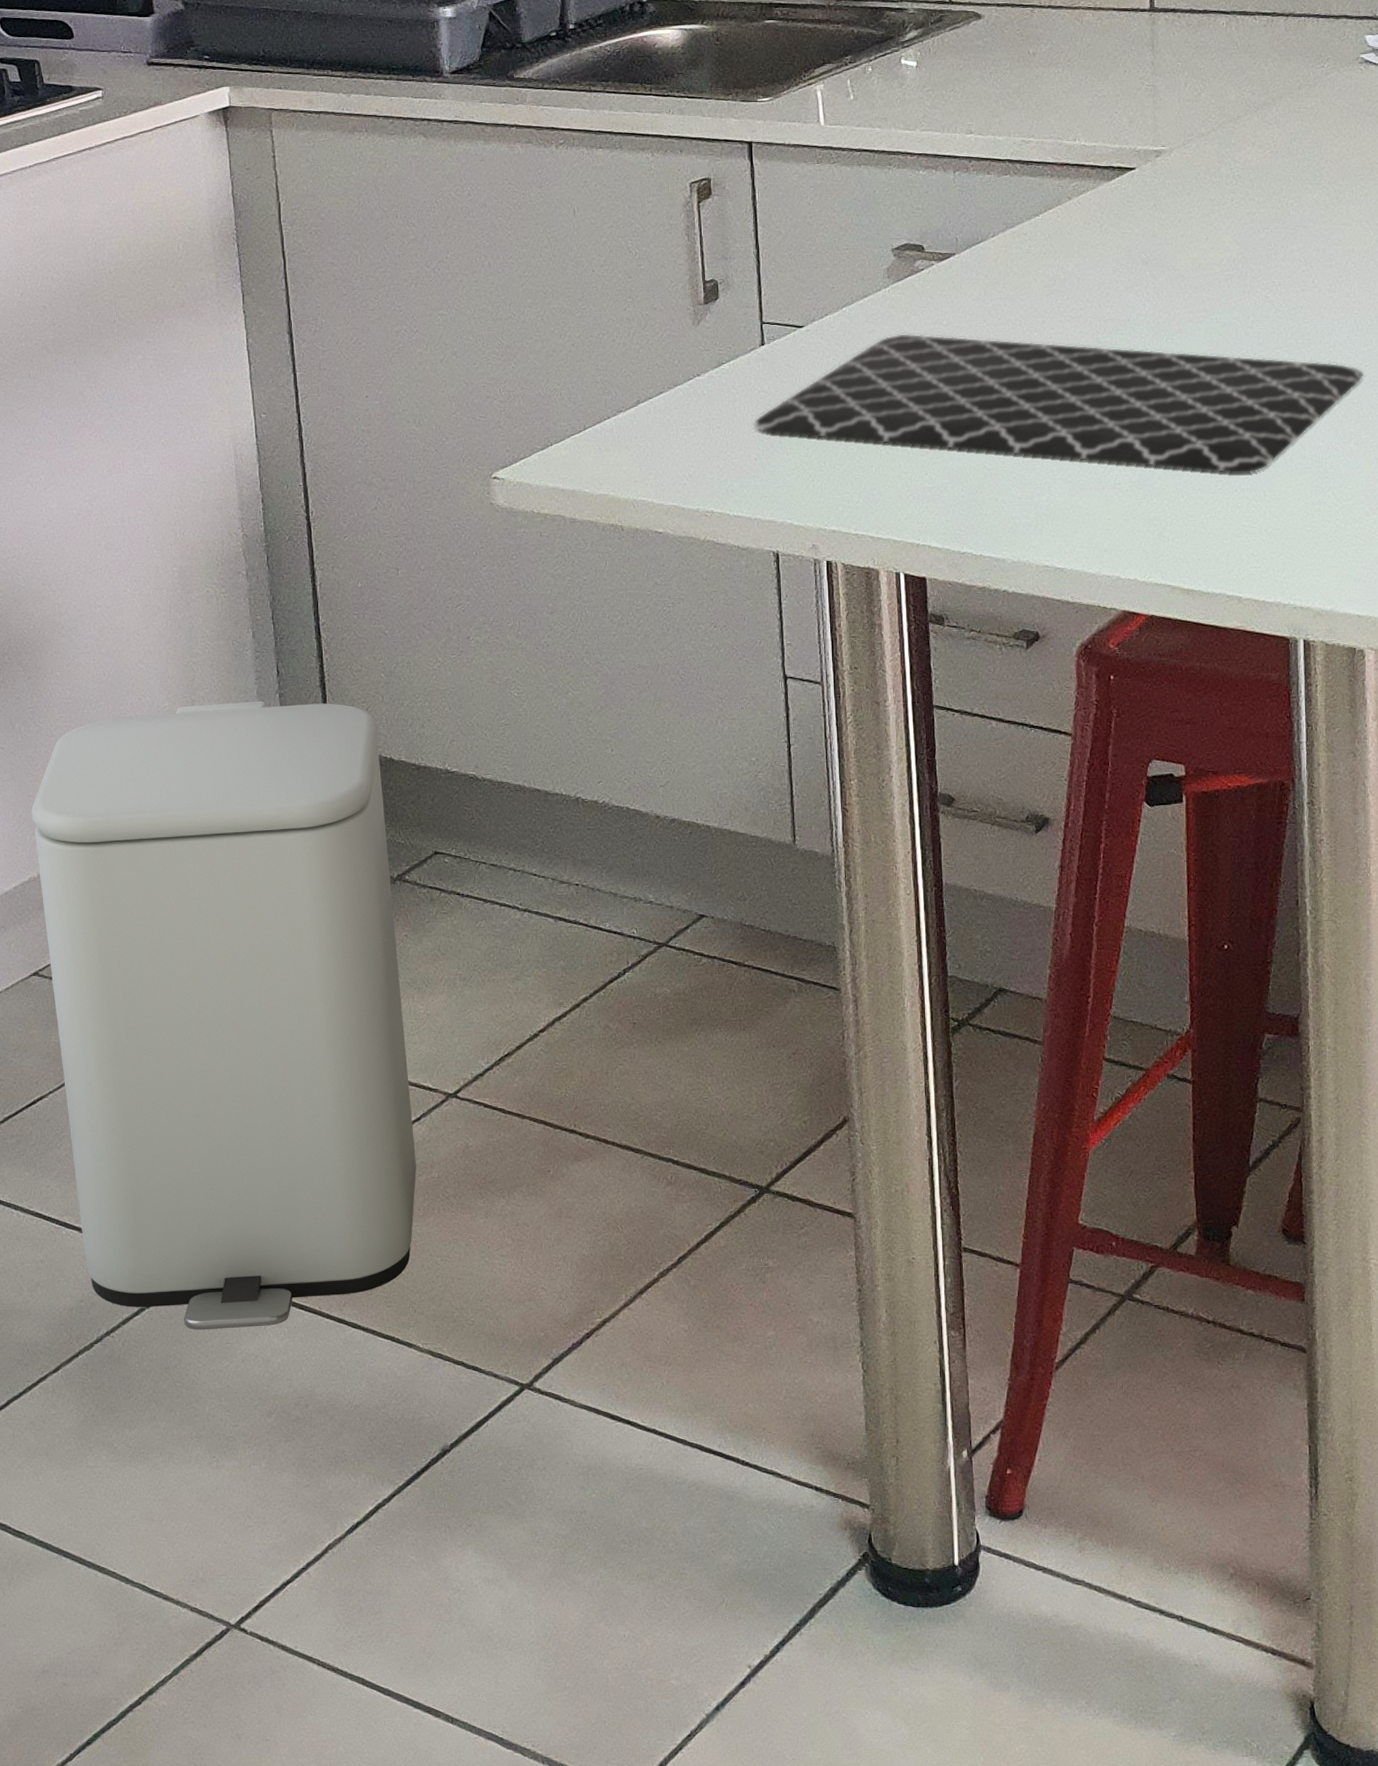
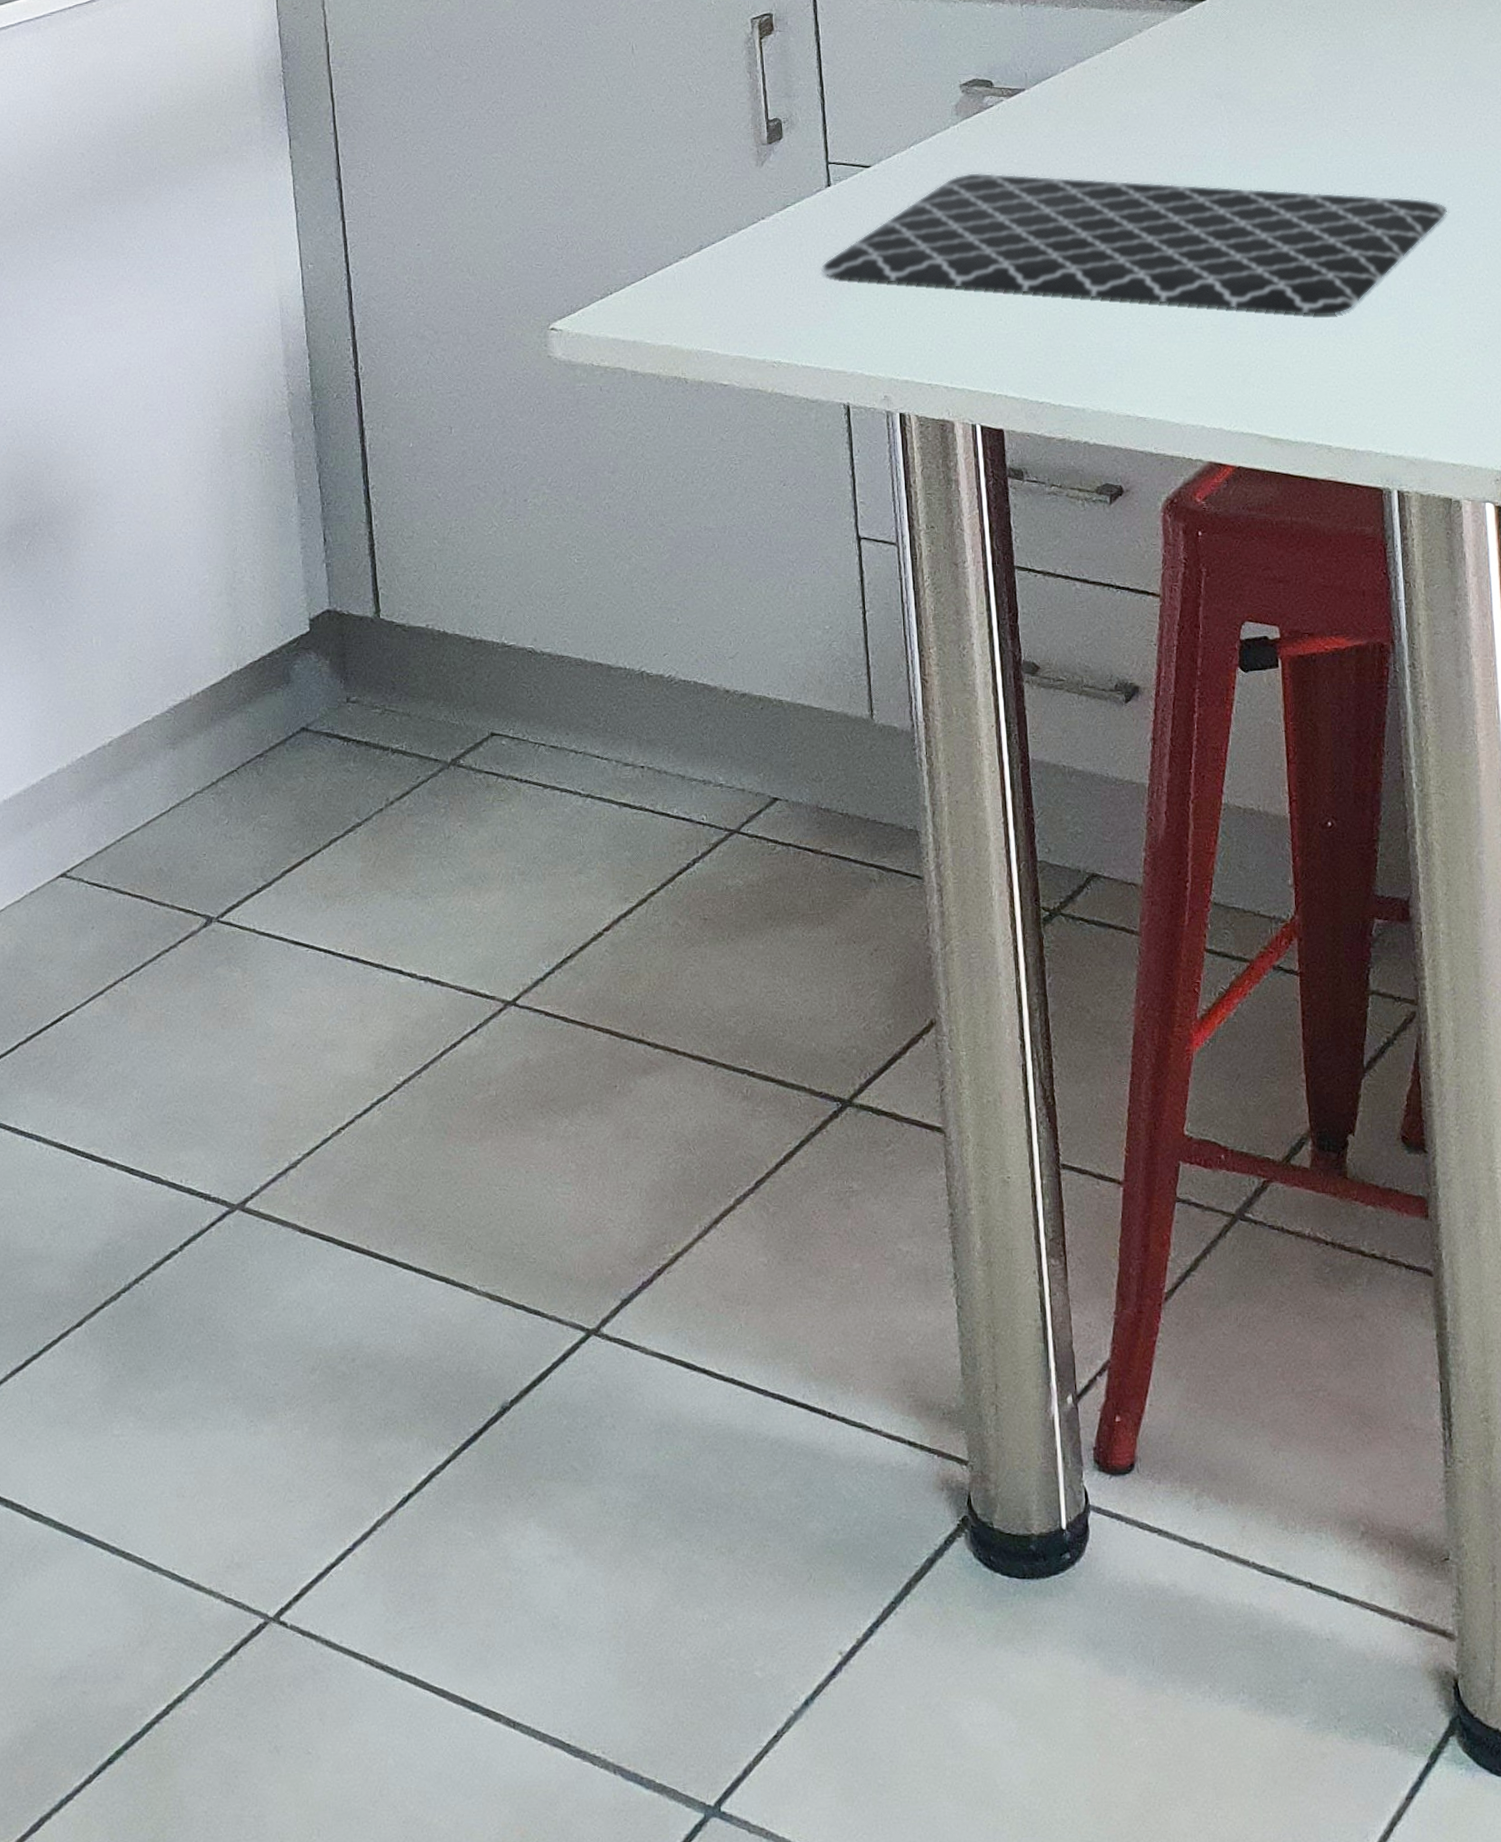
pedal bin: present [31,701,416,1331] -> none [61,571,473,1275]

